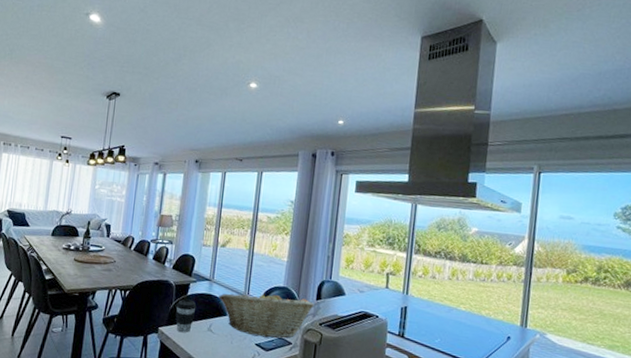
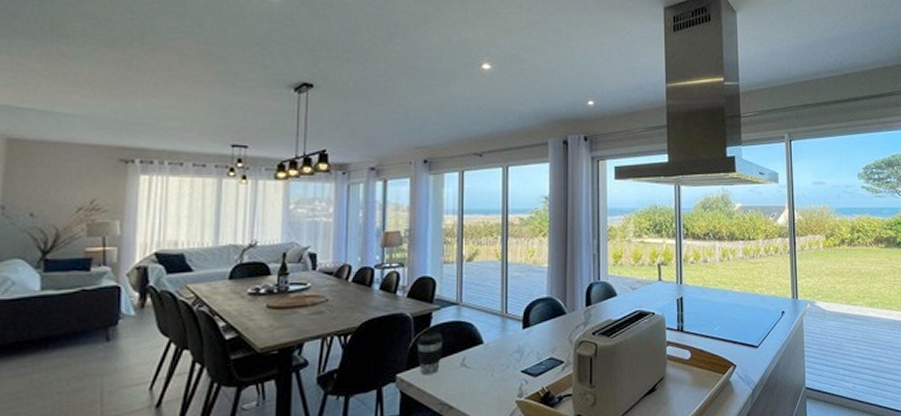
fruit basket: present [218,290,315,338] -> none [470,305,584,362]

